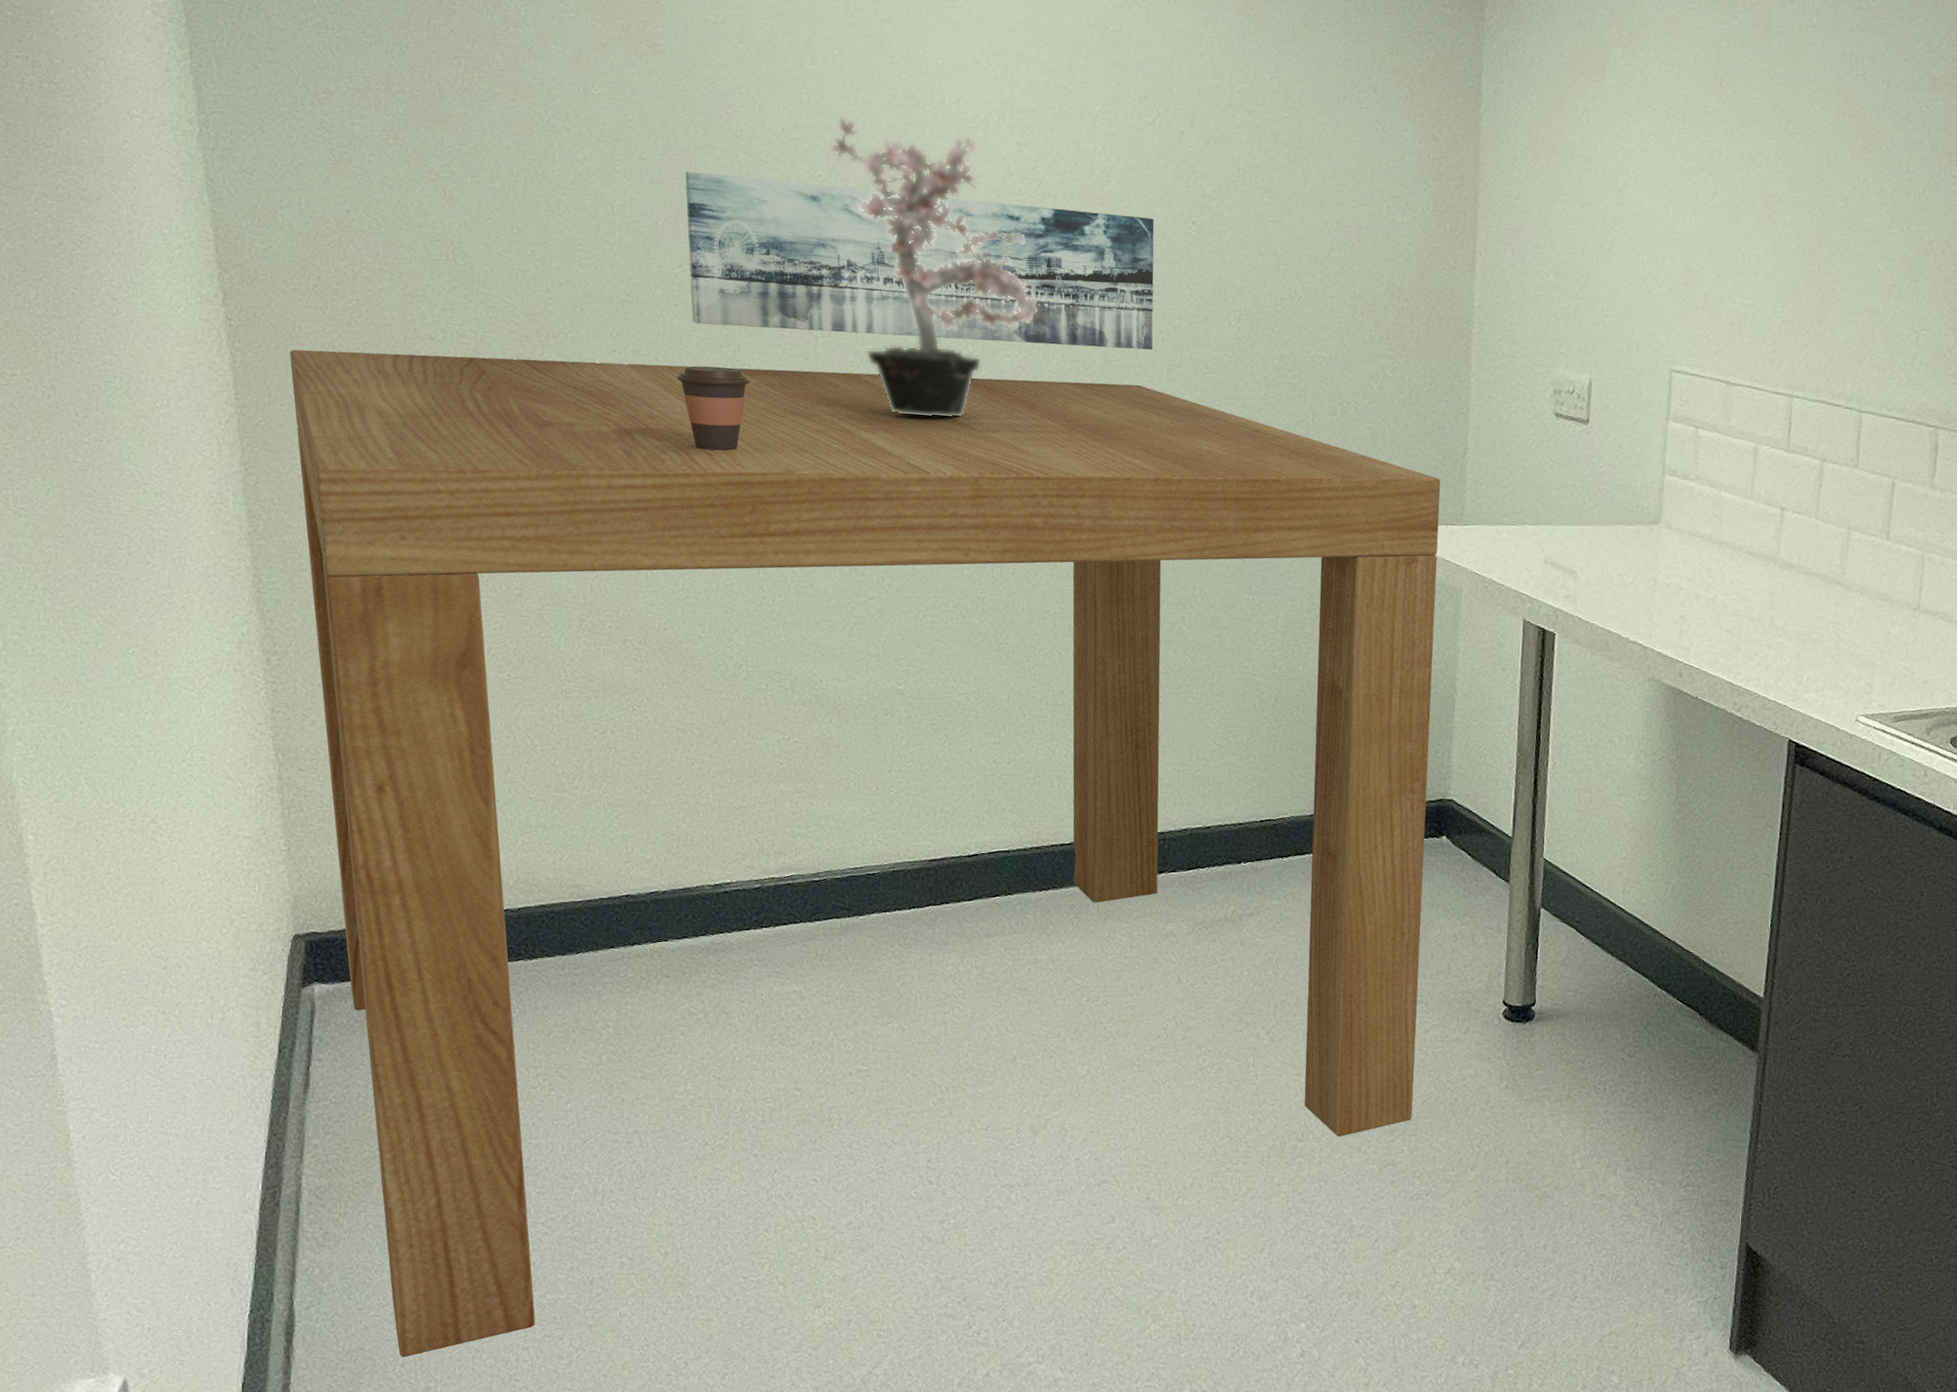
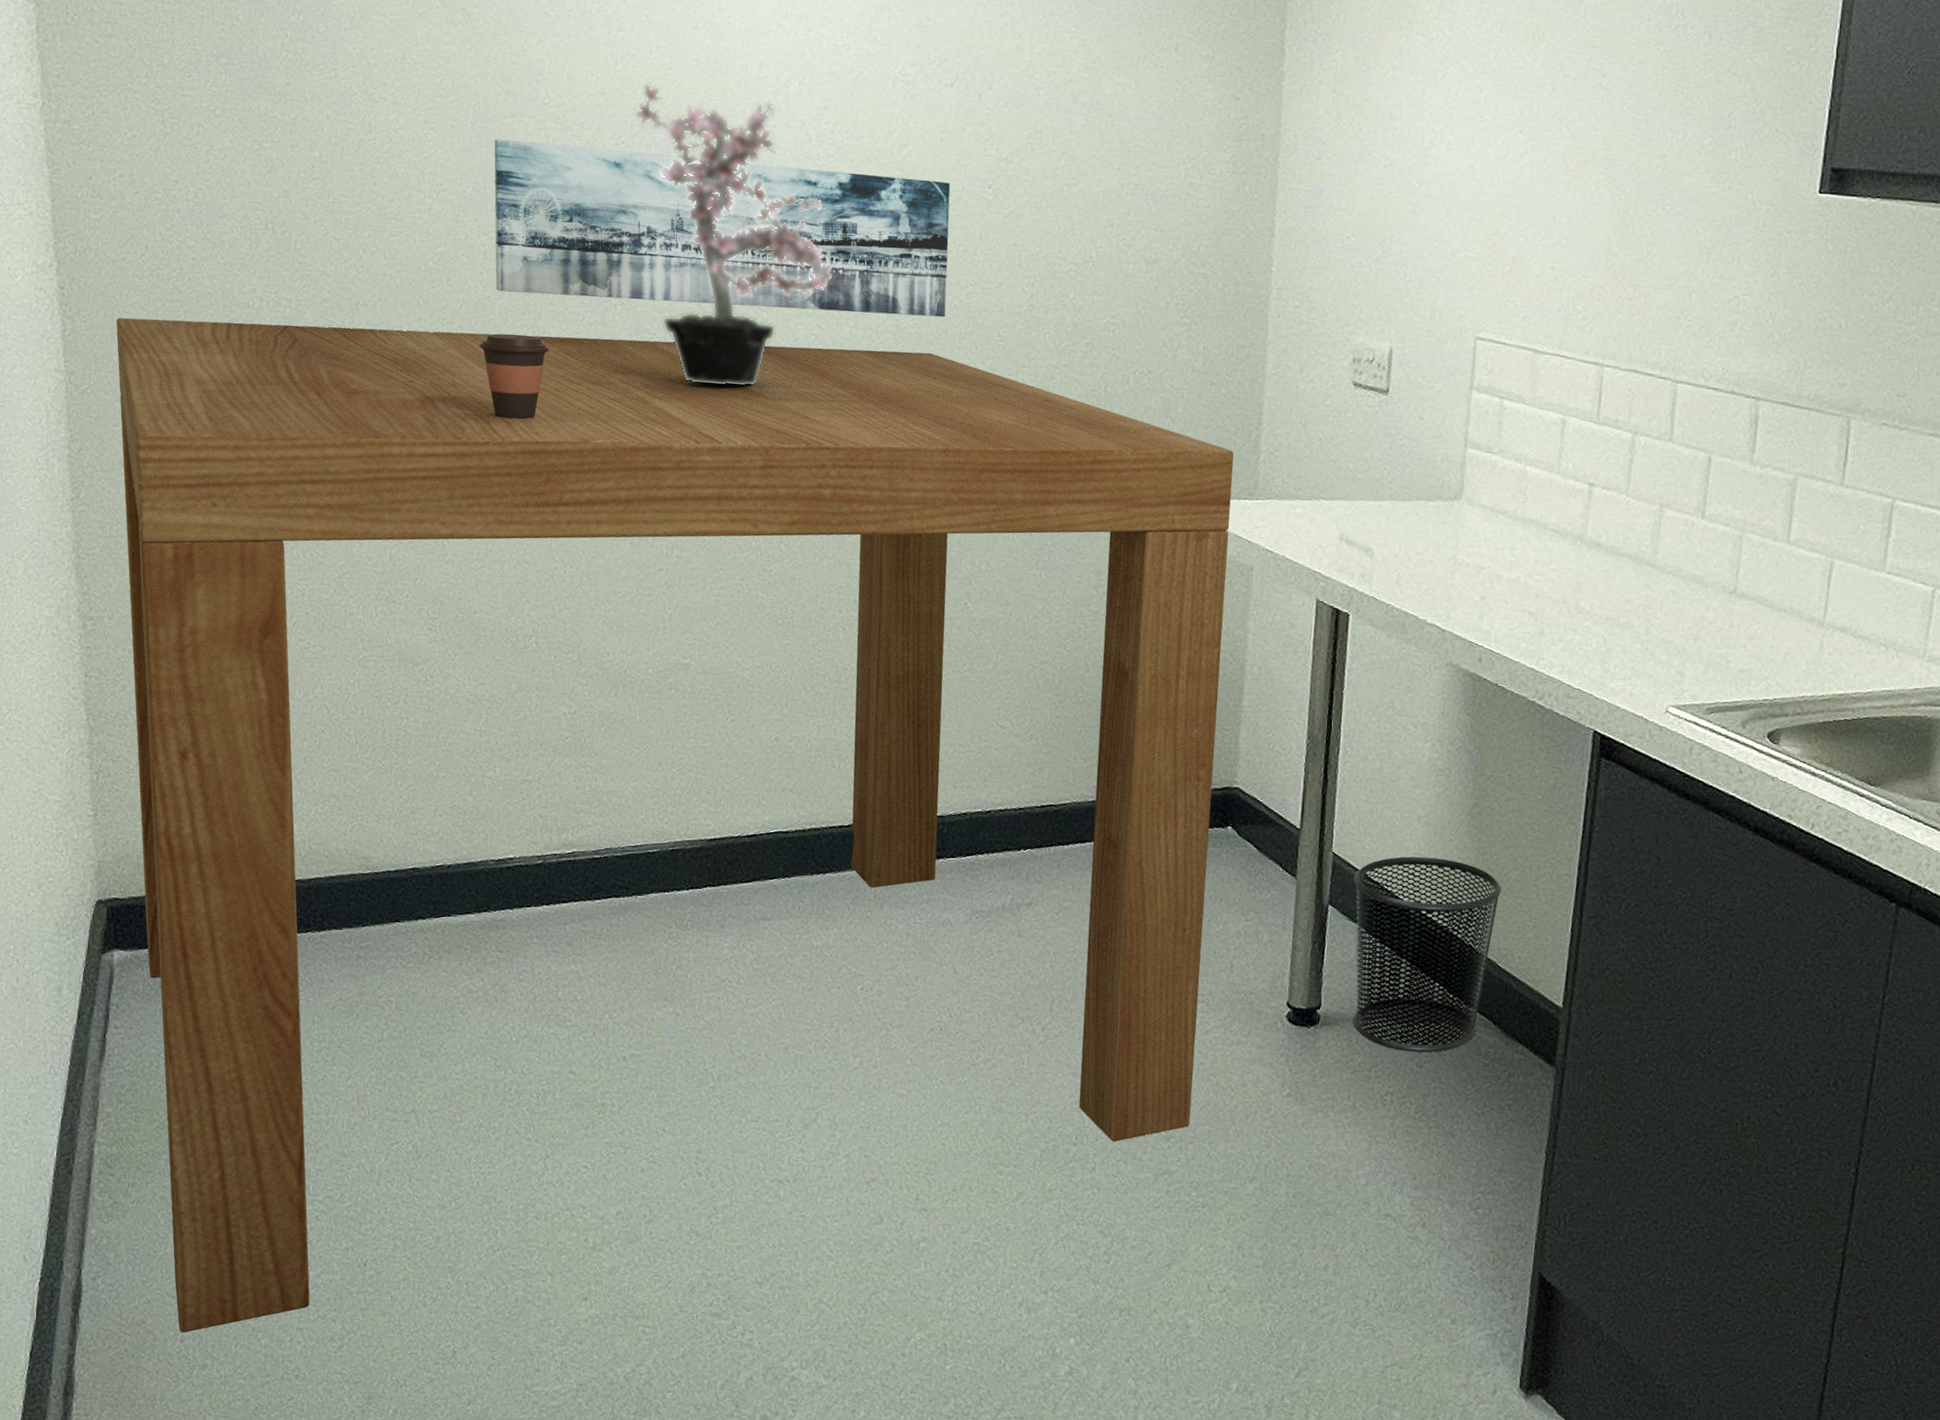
waste bin: none [1564,860,1705,1044] -> present [1352,856,1502,1053]

